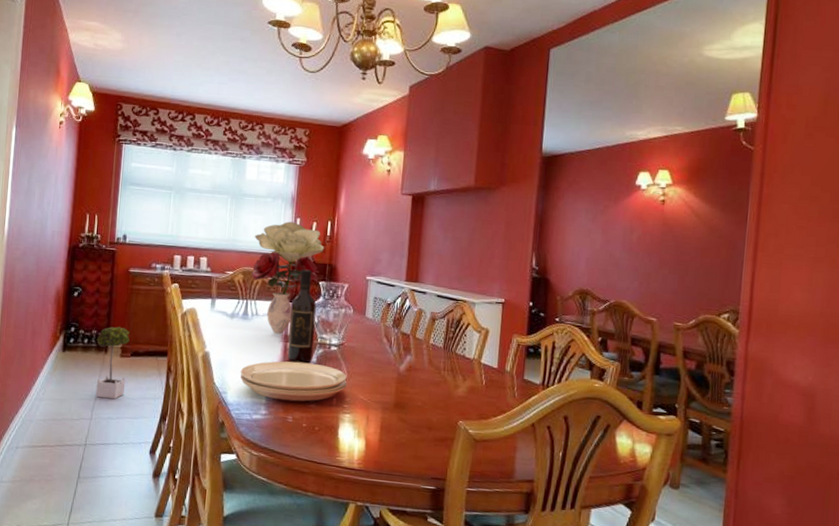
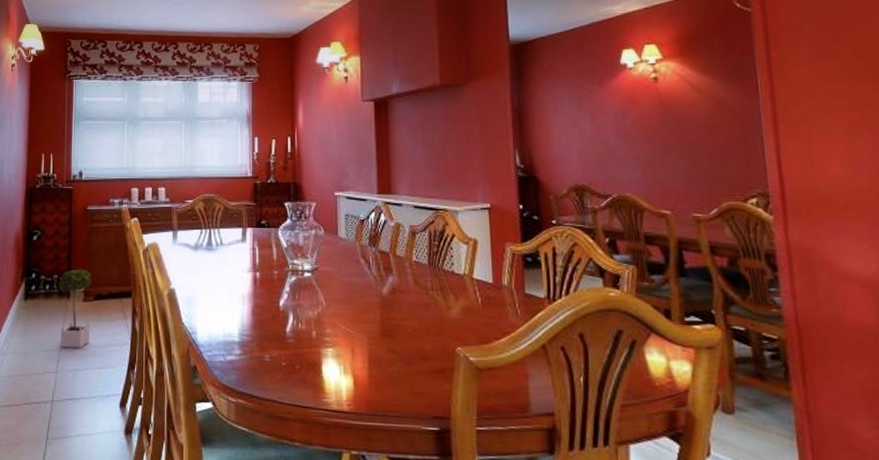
plate: present [240,361,348,402] -> none [209,292,327,338]
flower bouquet: present [251,221,324,335] -> none [212,141,286,264]
wine bottle: present [287,269,317,363] -> none [257,190,286,294]

